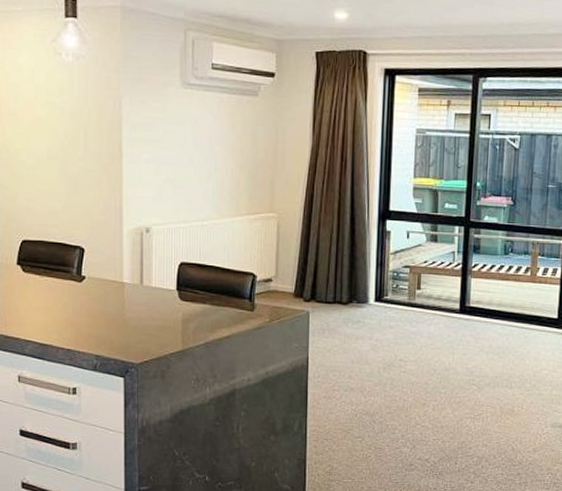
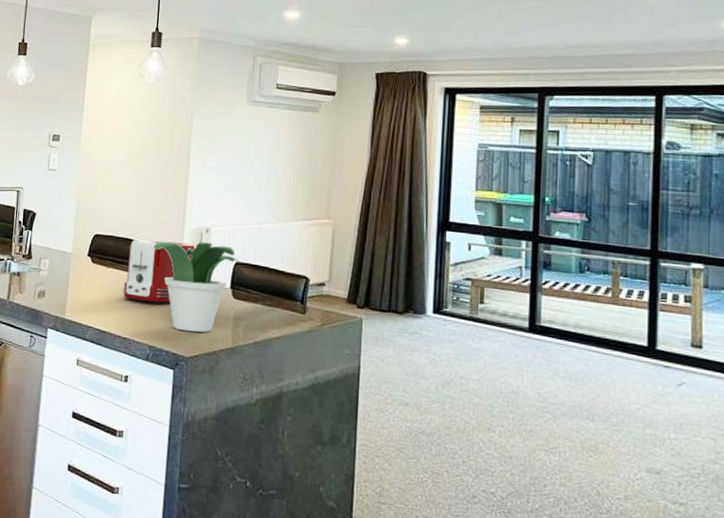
toaster: none [61,244,138,310] -> present [122,240,197,303]
potted plant: none [90,243,184,338] -> present [153,241,239,333]

